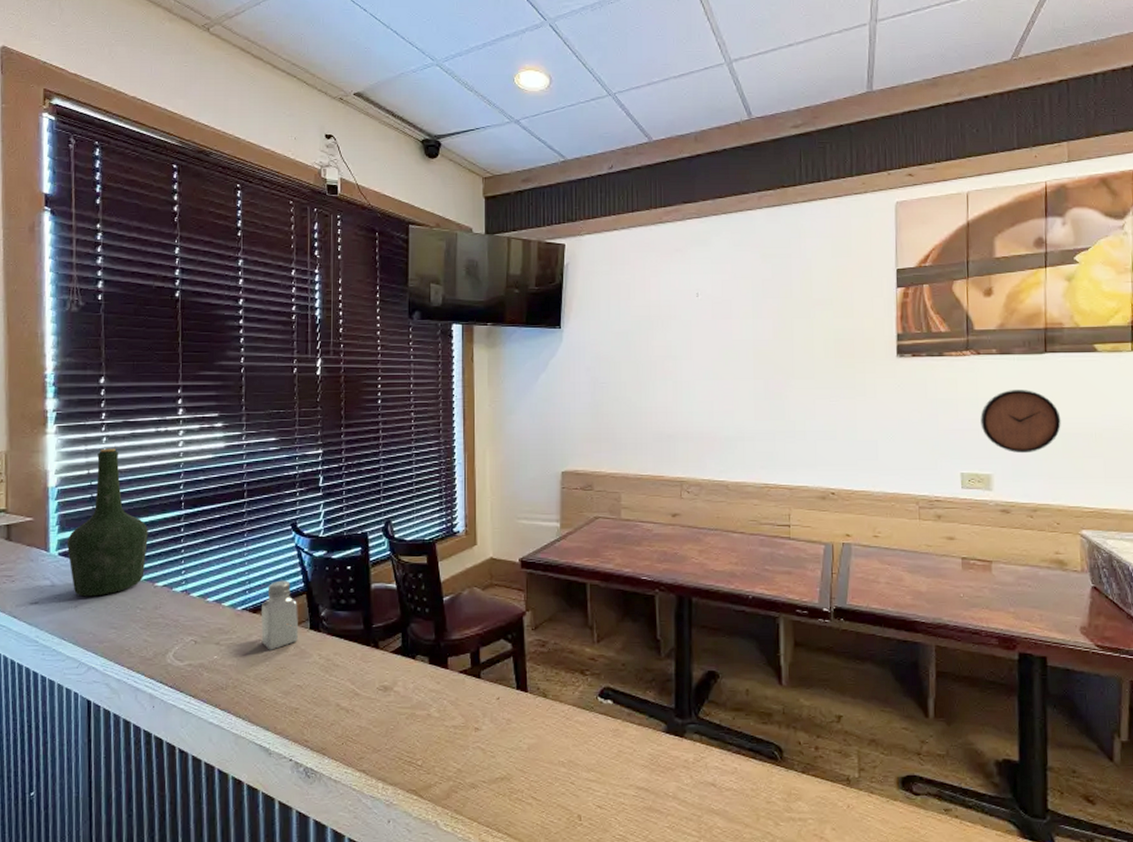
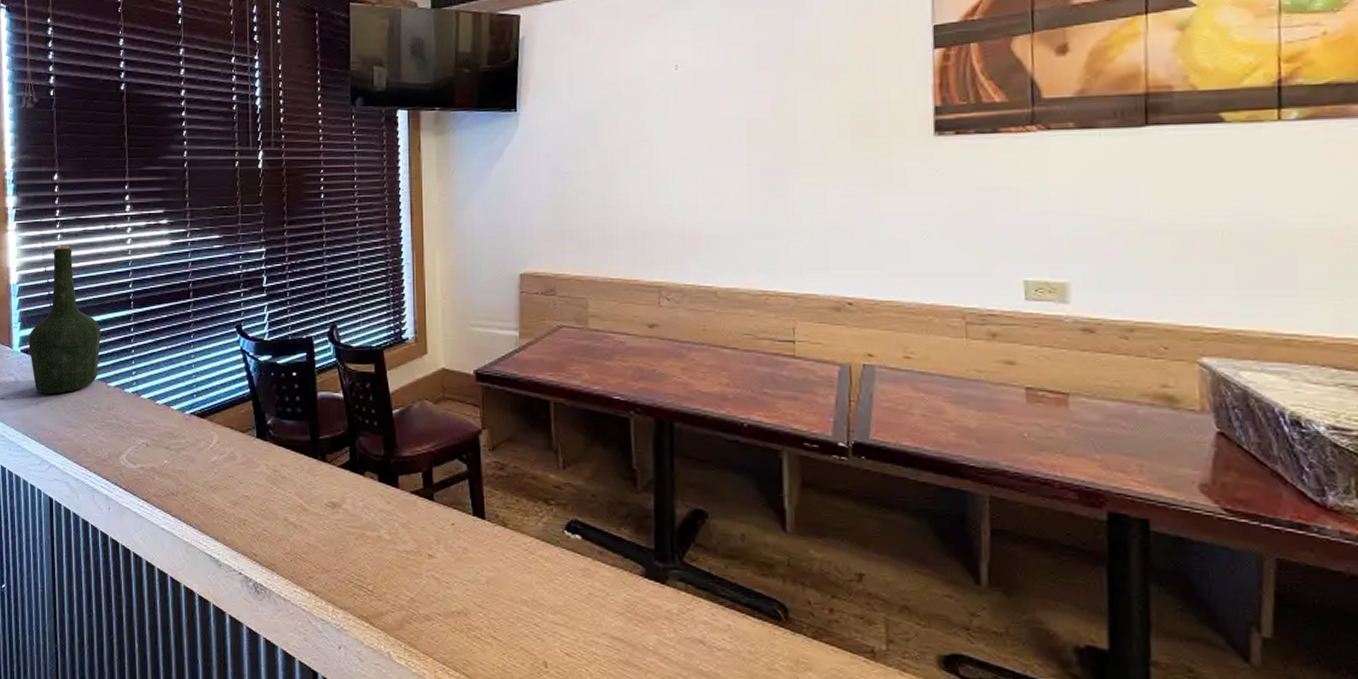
saltshaker: present [261,580,298,650] -> none [209,385,245,458]
clock: present [980,390,1061,454] -> none [1051,174,1170,257]

